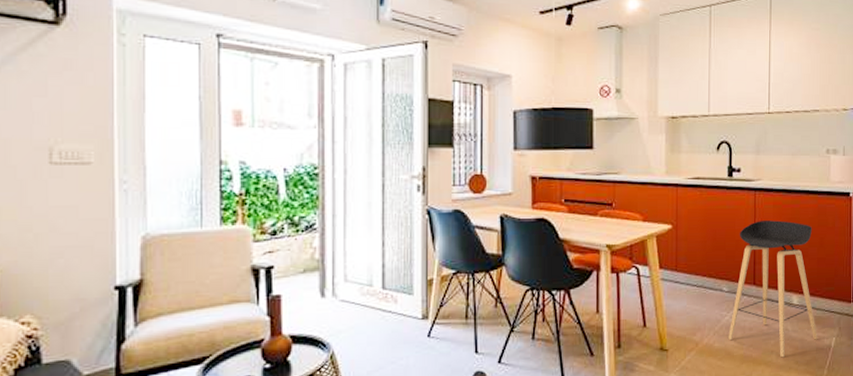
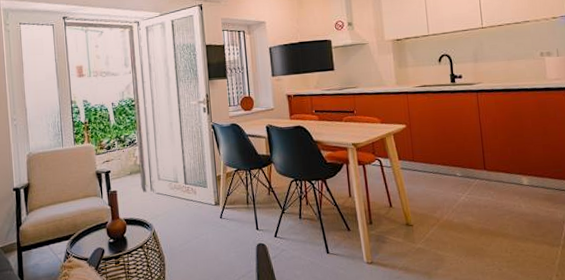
stool: present [728,220,818,358] -> none [465,115,552,231]

